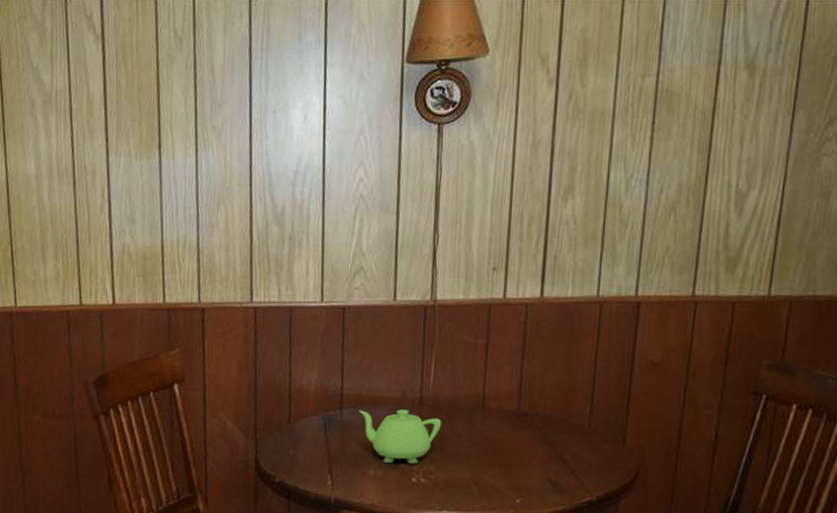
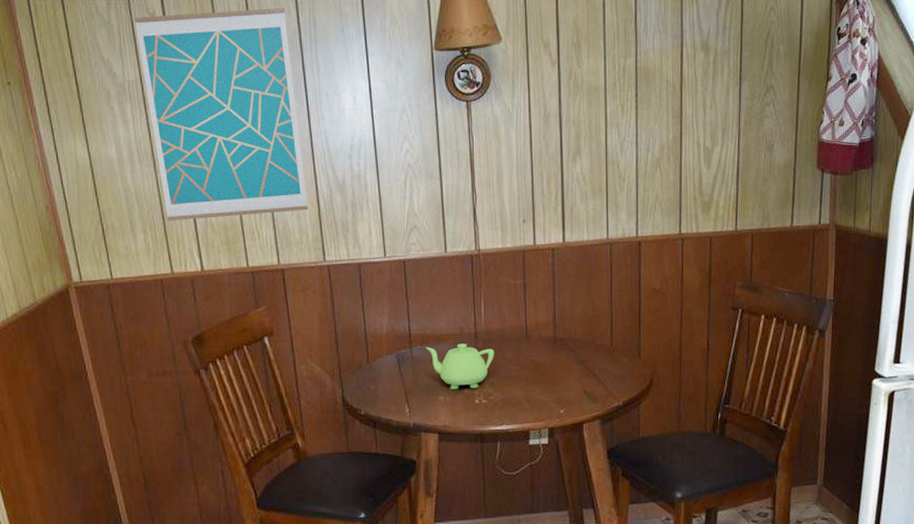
wall art: none [69,10,240,247] -> present [134,7,308,222]

